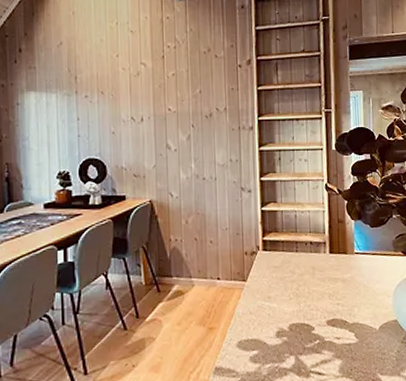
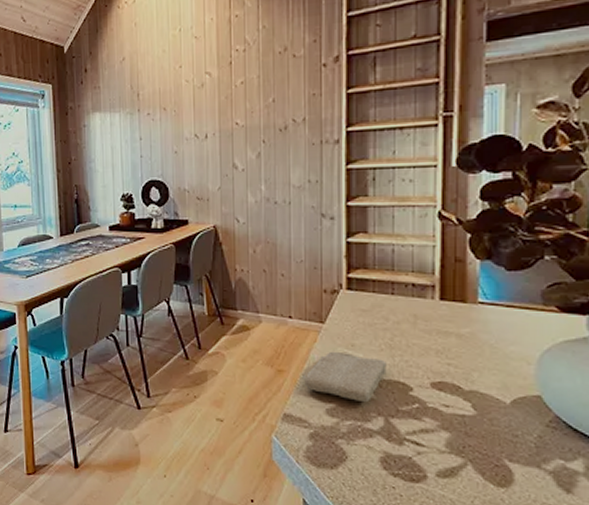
washcloth: none [231,304,295,346] -> present [304,351,387,403]

